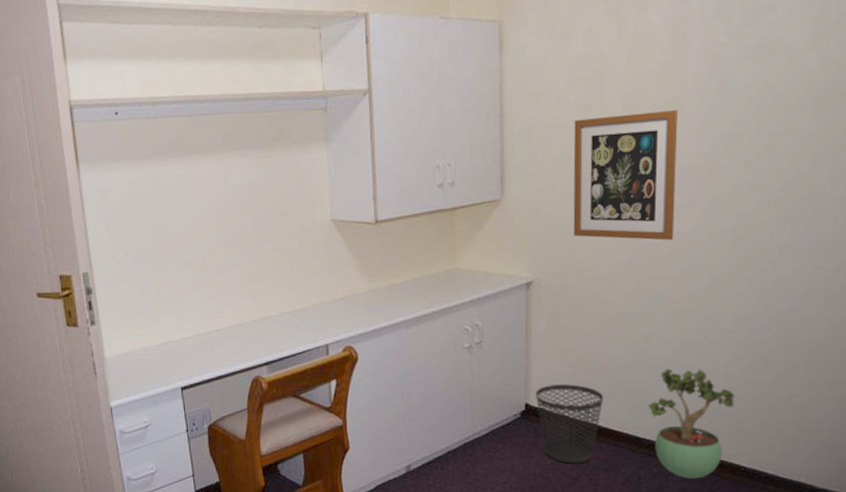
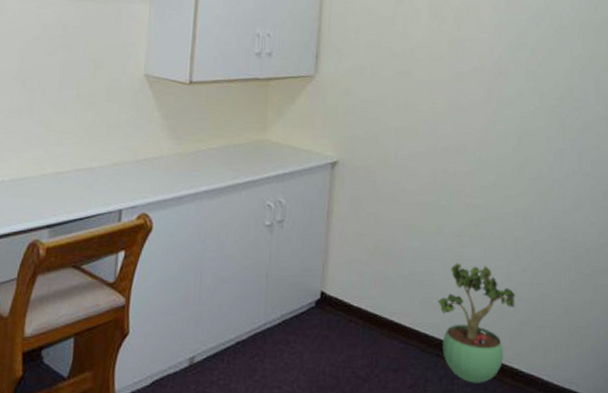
wastebasket: present [536,384,604,464] -> none [332,272,398,362]
wall art: present [573,109,678,240] -> none [379,10,474,134]

